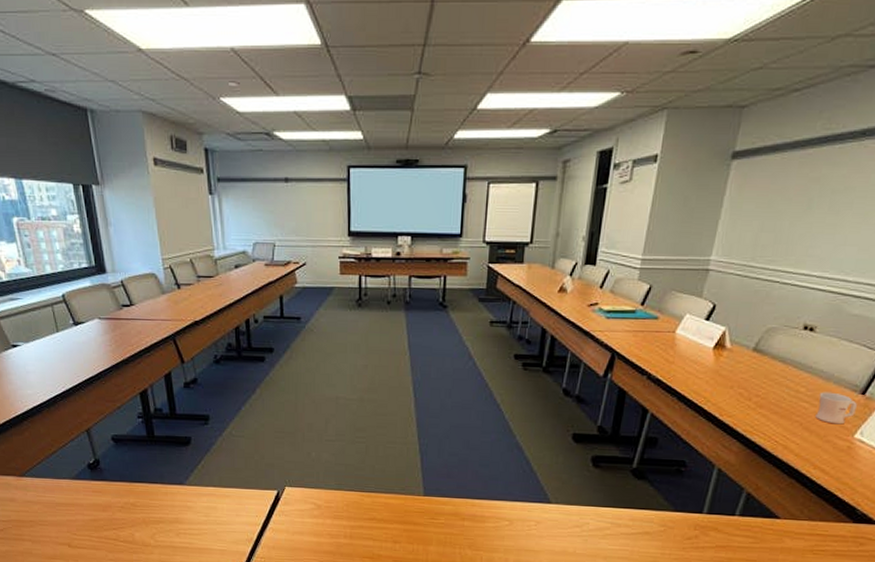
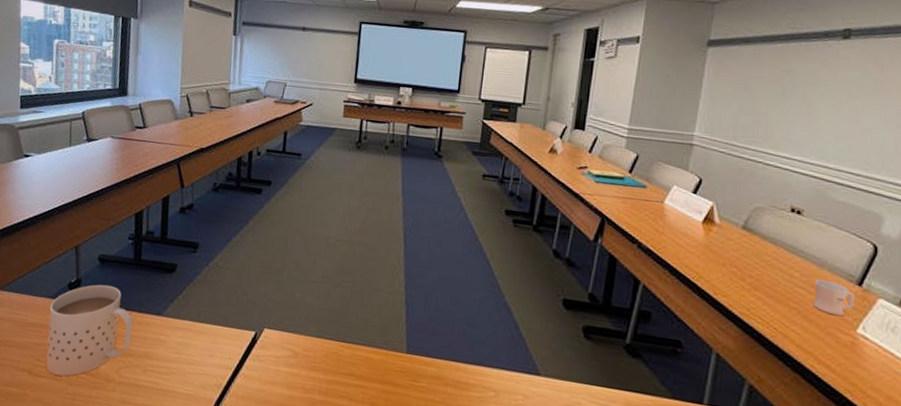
mug: none [74,462,160,546] -> present [45,284,134,377]

